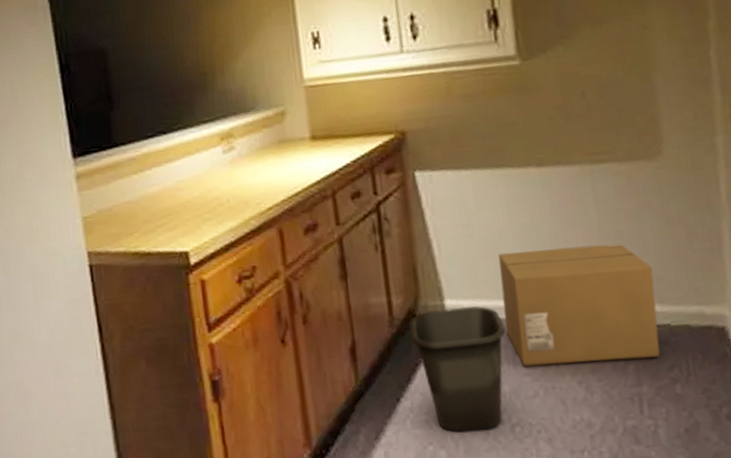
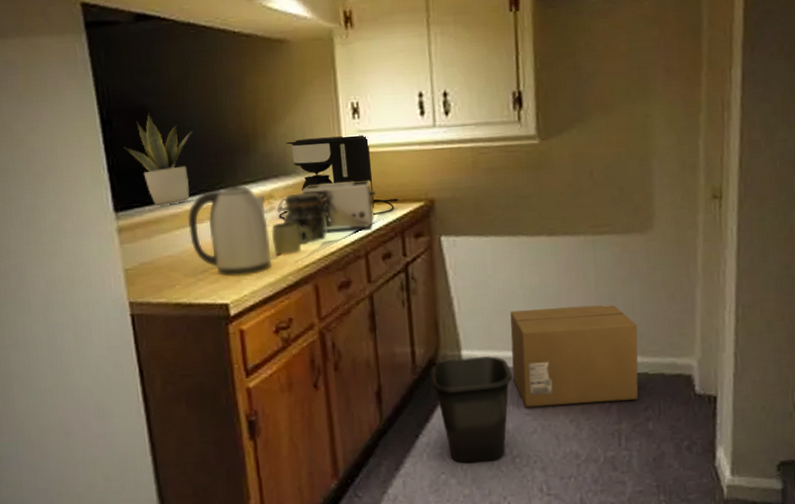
potted plant: none [81,54,149,150] -> present [123,112,192,206]
kettle: none [145,125,234,223] -> present [187,185,273,277]
mug: none [231,161,273,199] -> present [271,221,311,257]
jar: none [236,129,294,184] -> present [276,192,331,244]
coffee maker: none [238,65,369,160] -> present [278,135,401,220]
toaster: none [262,114,342,173] -> present [302,180,376,233]

